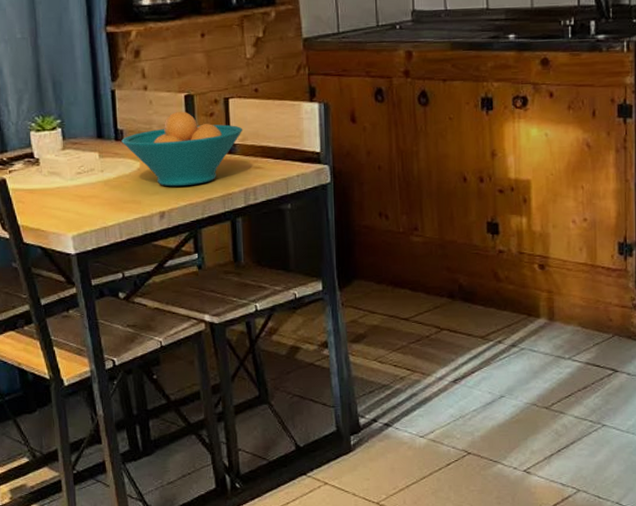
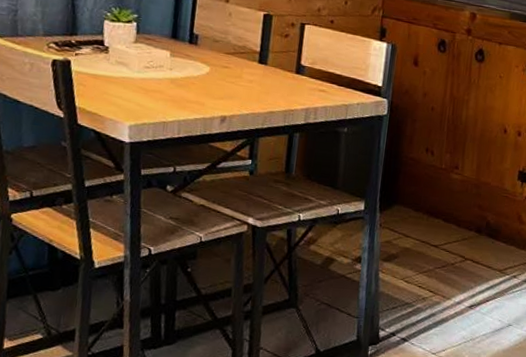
fruit bowl: present [121,111,243,187] -> none [195,27,314,97]

